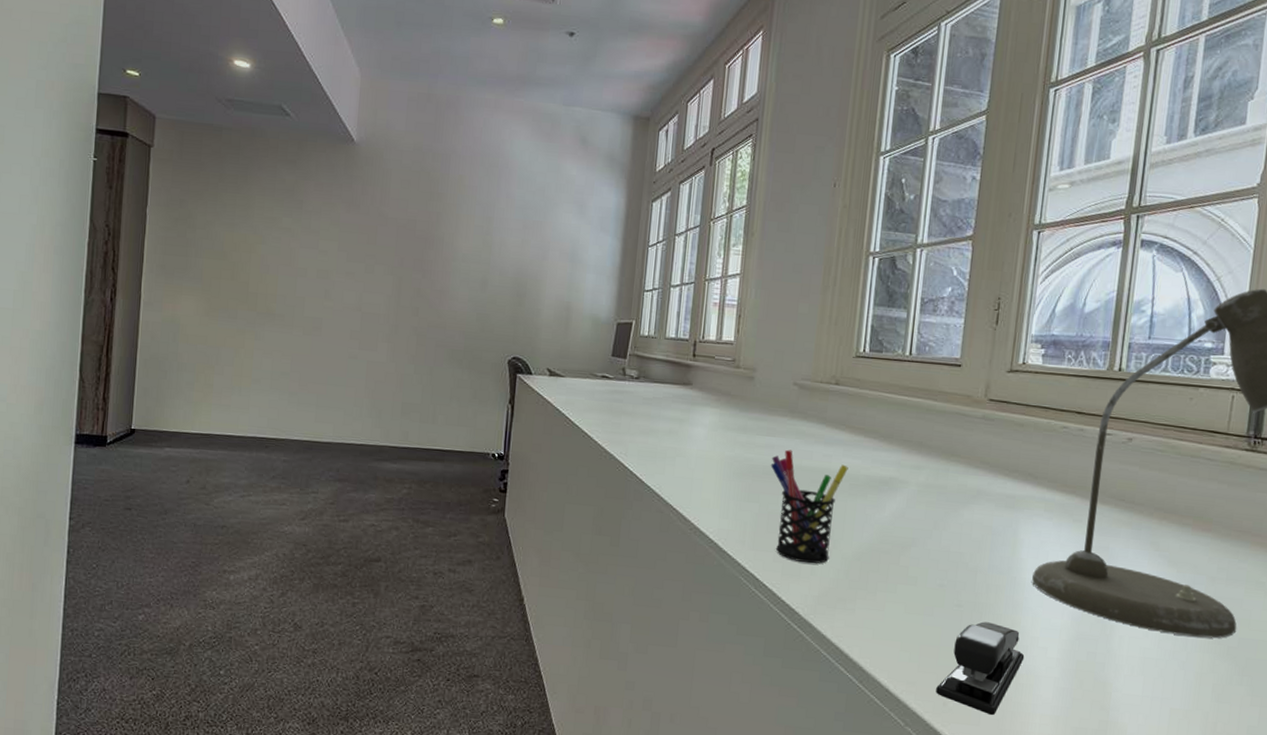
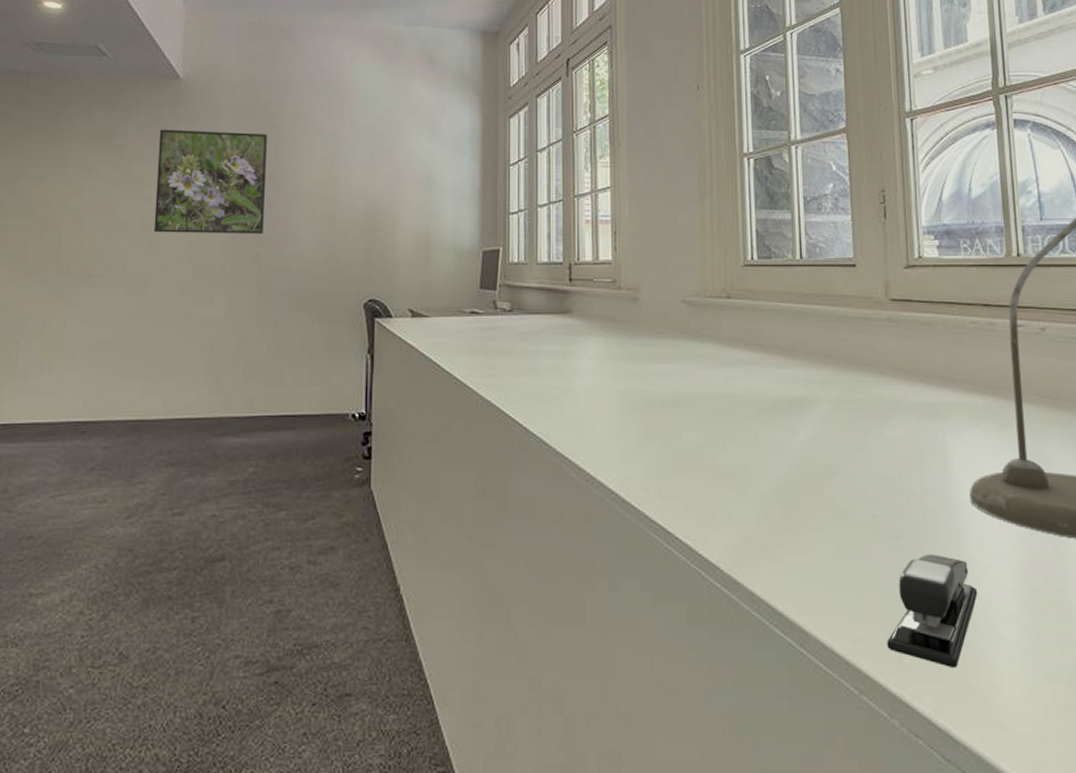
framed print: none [328,188,430,291] -> present [153,129,267,234]
pen holder: present [770,449,848,564] -> none [667,376,753,507]

